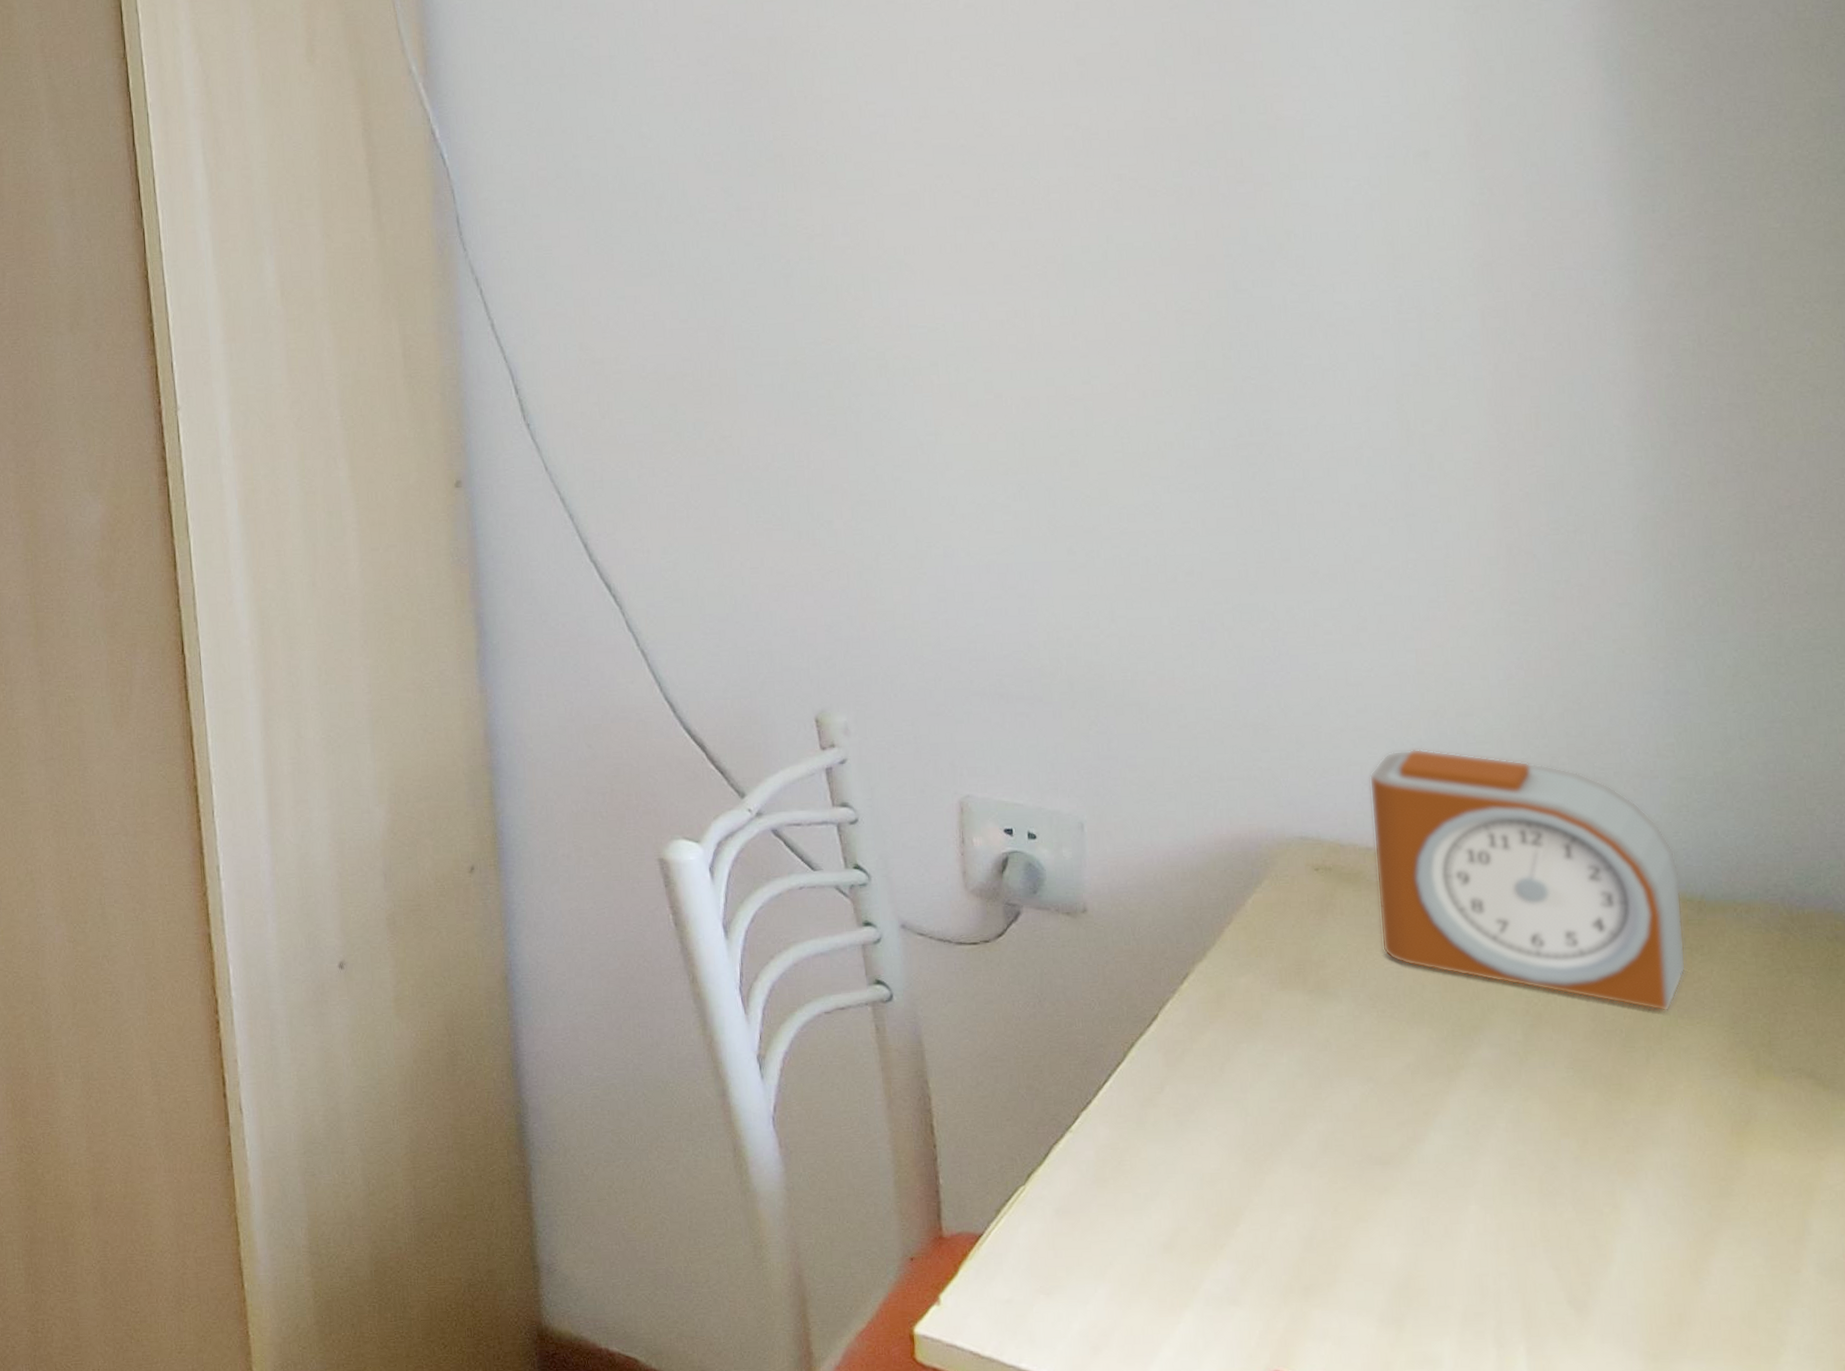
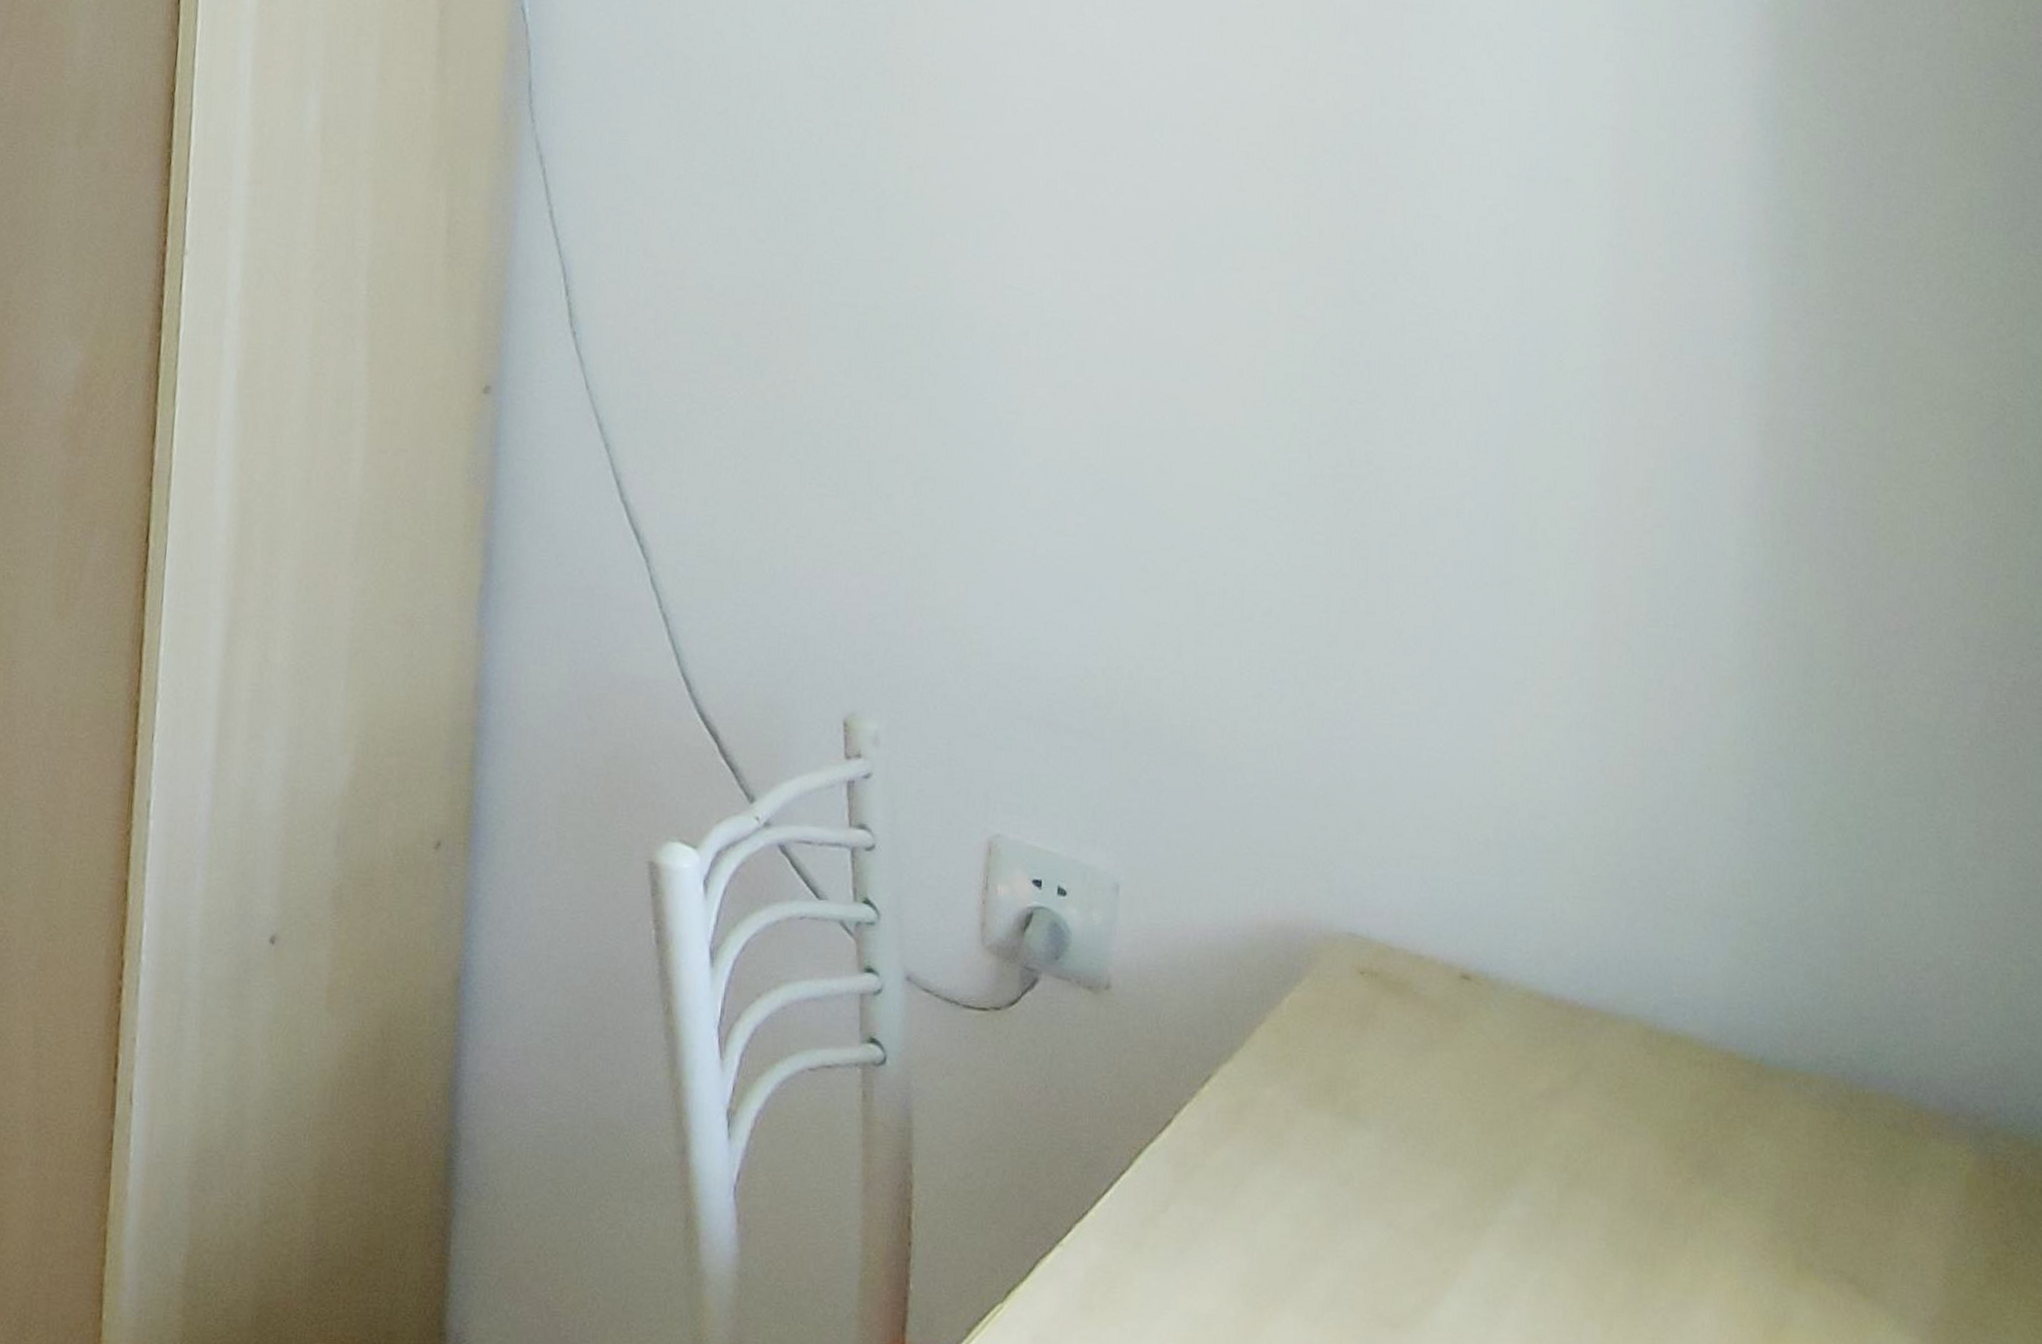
alarm clock: present [1369,748,1687,1012] -> none [1420,848,1742,1188]

